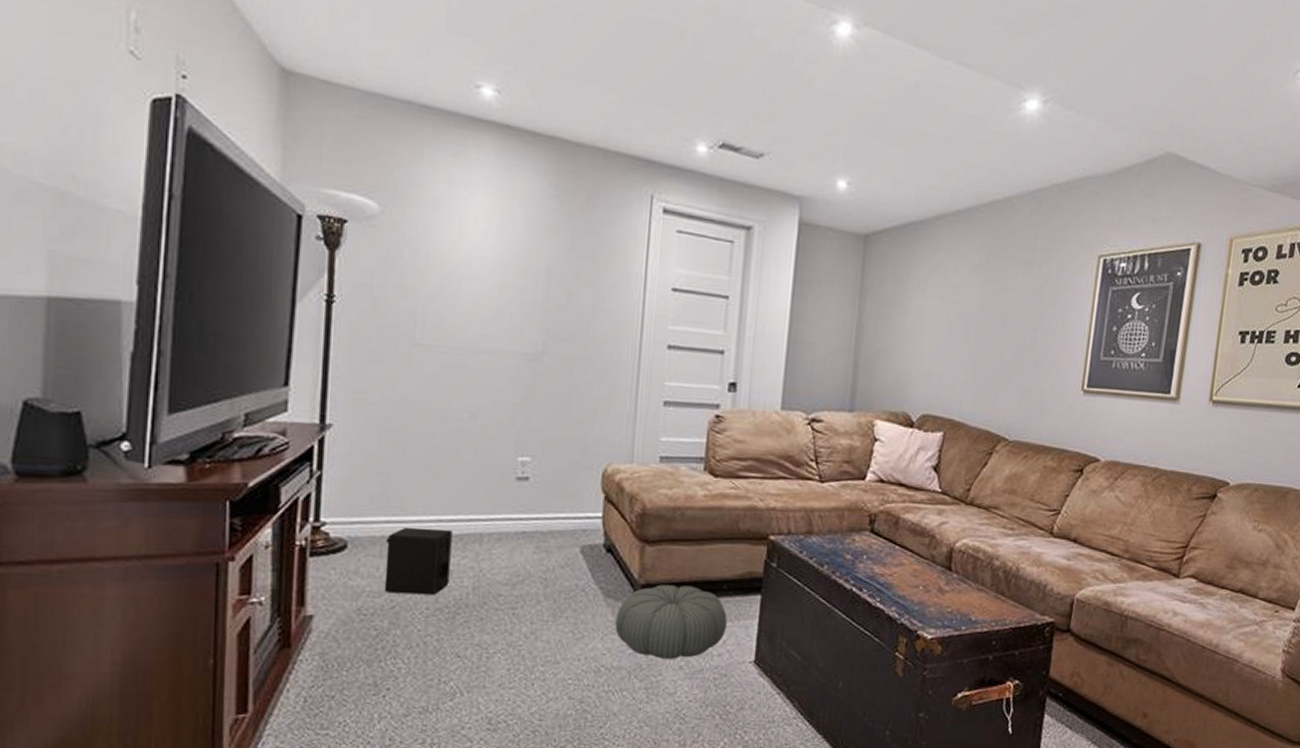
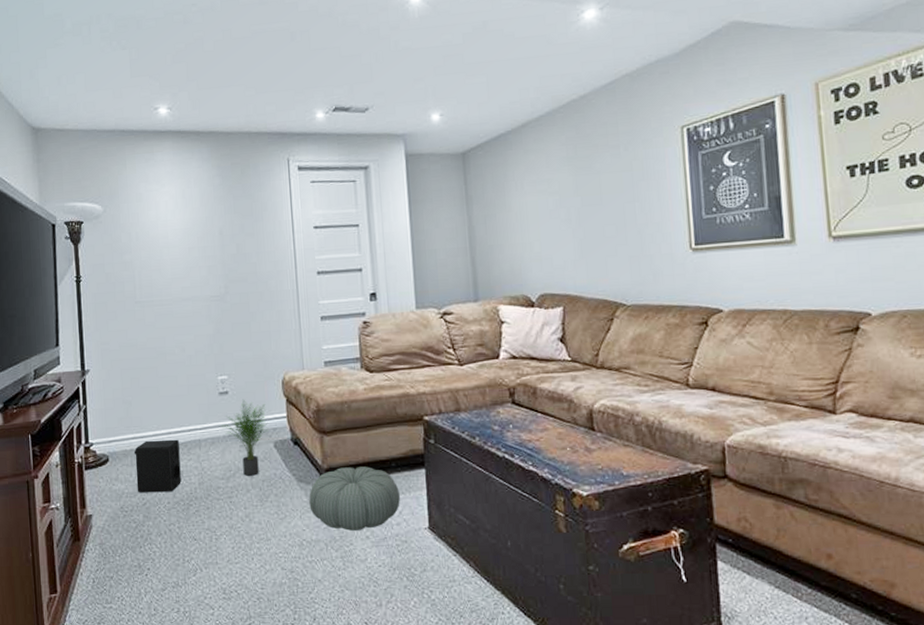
potted plant: none [513,489,577,585] -> present [221,399,269,476]

